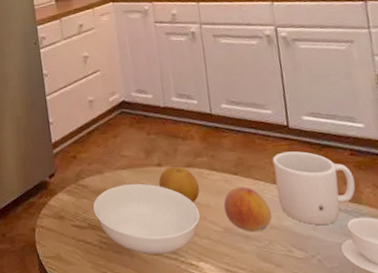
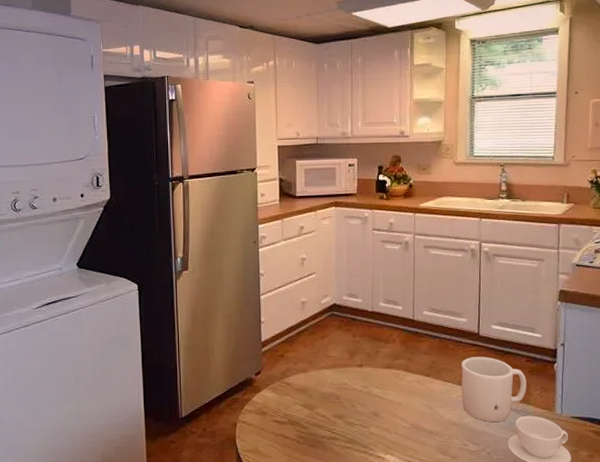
bowl: present [92,183,200,254] -> none [294,382,392,448]
fruit: present [159,167,200,203] -> none [358,368,395,402]
fruit: present [223,186,272,232] -> none [413,387,455,428]

